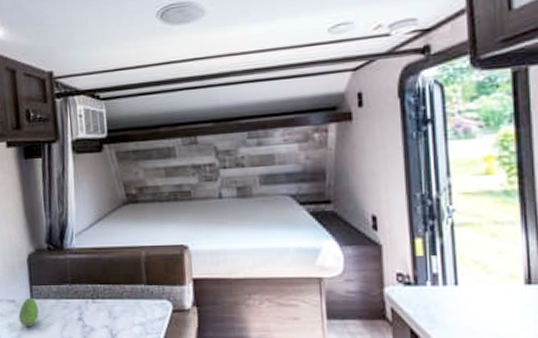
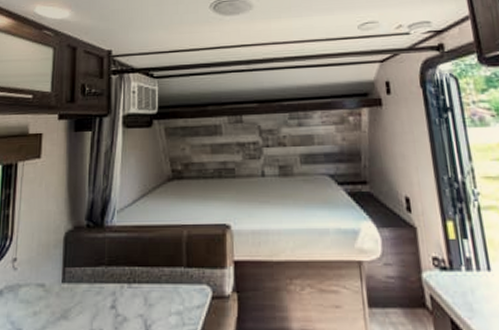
fruit: present [18,297,39,328] -> none [46,281,69,318]

